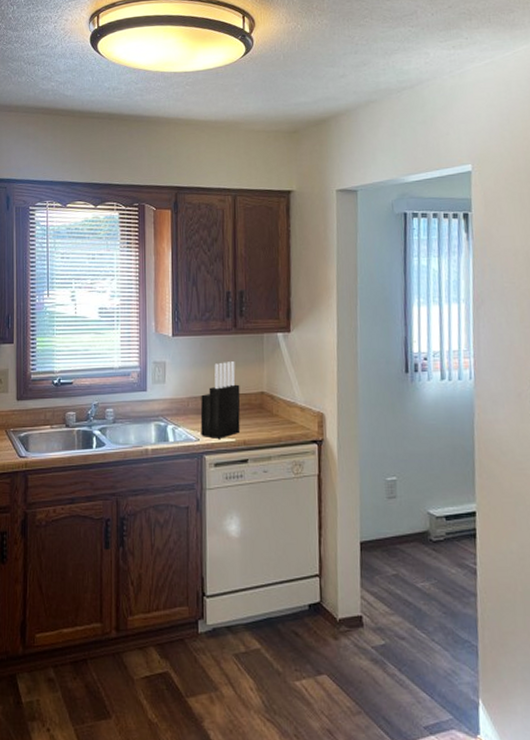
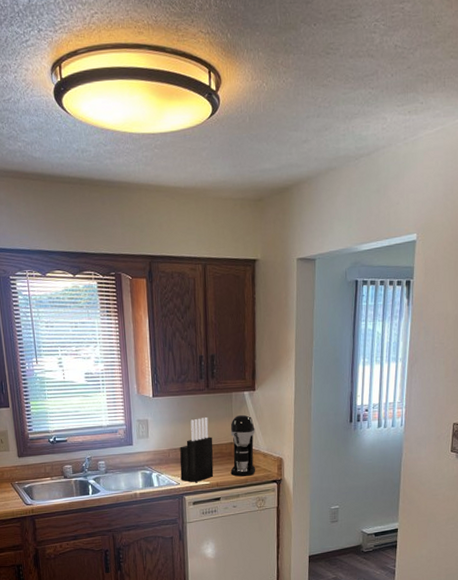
coffee maker: none [260,359,292,434] -> present [230,414,256,477]

